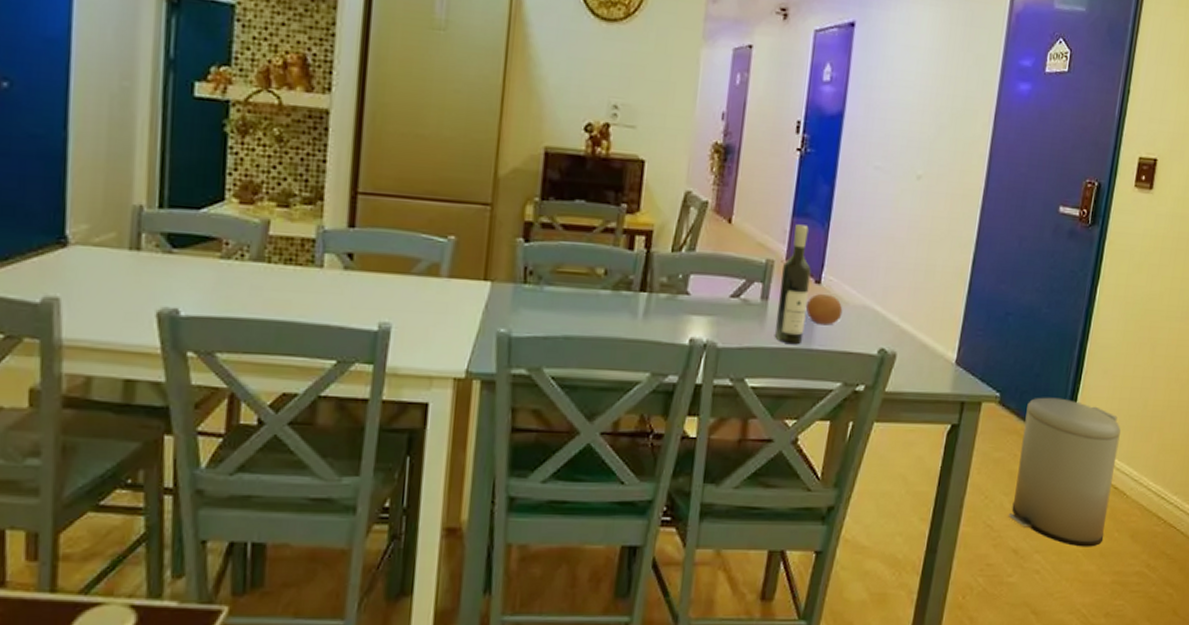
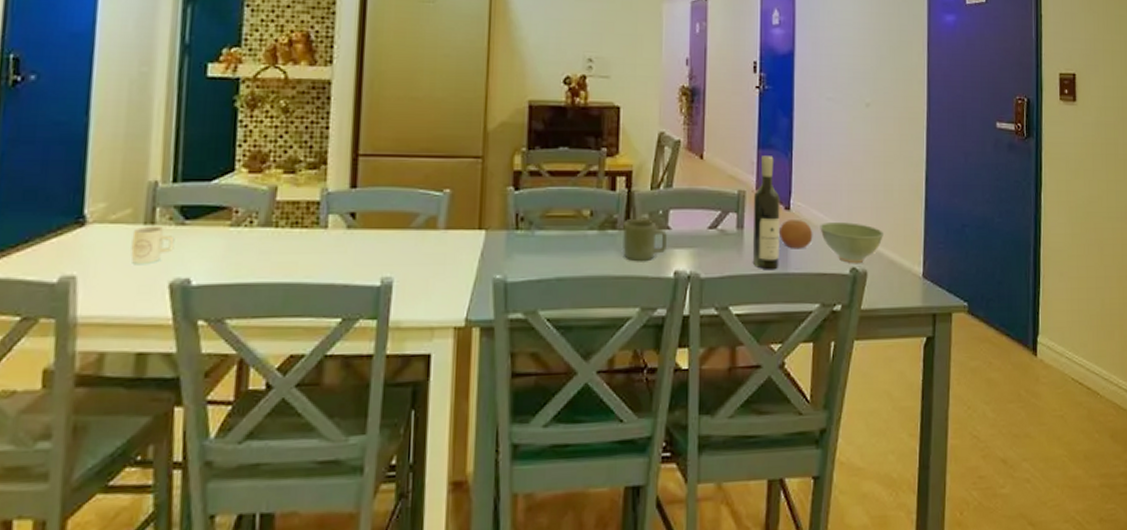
mug: none [116,251,162,292] -> present [130,225,175,265]
mug: none [635,280,685,328] -> present [621,218,668,264]
bowl: none [850,300,919,345] -> present [820,222,883,264]
pedal bin: present [1008,397,1121,547] -> none [992,303,1086,451]

